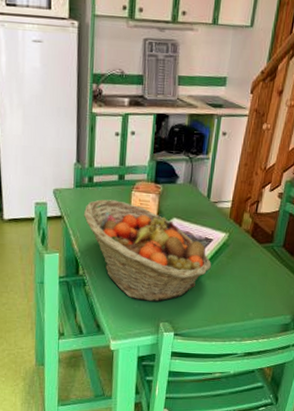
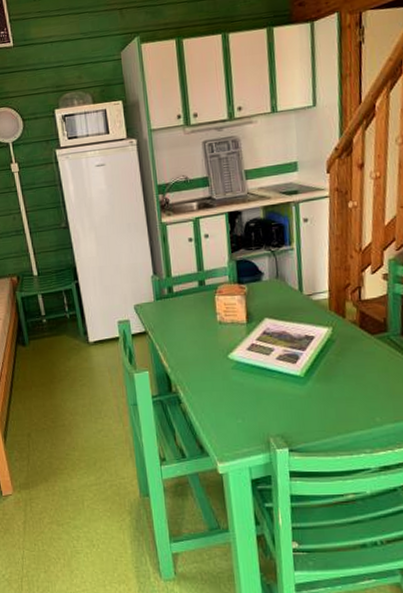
fruit basket: present [83,199,212,302] -> none [167,307,320,414]

